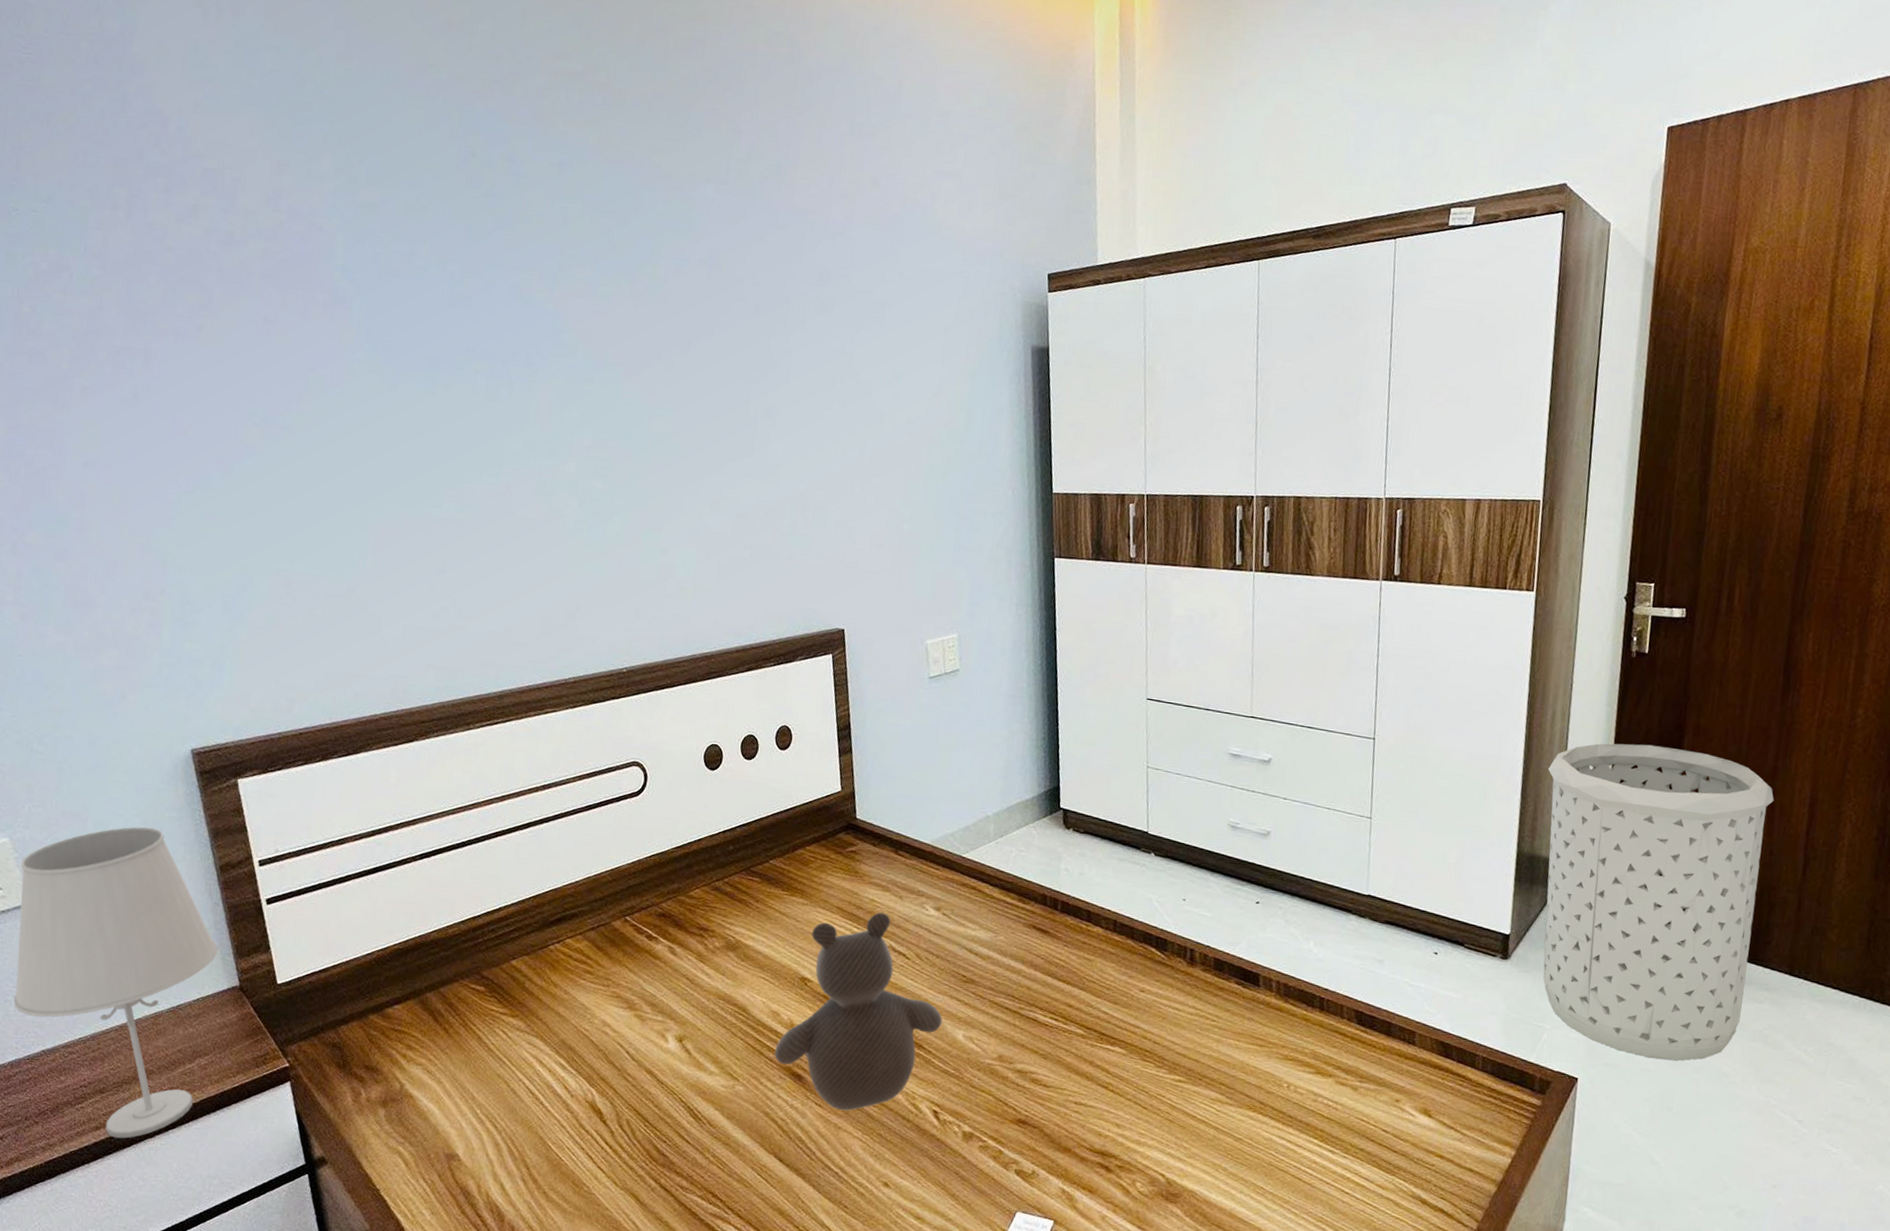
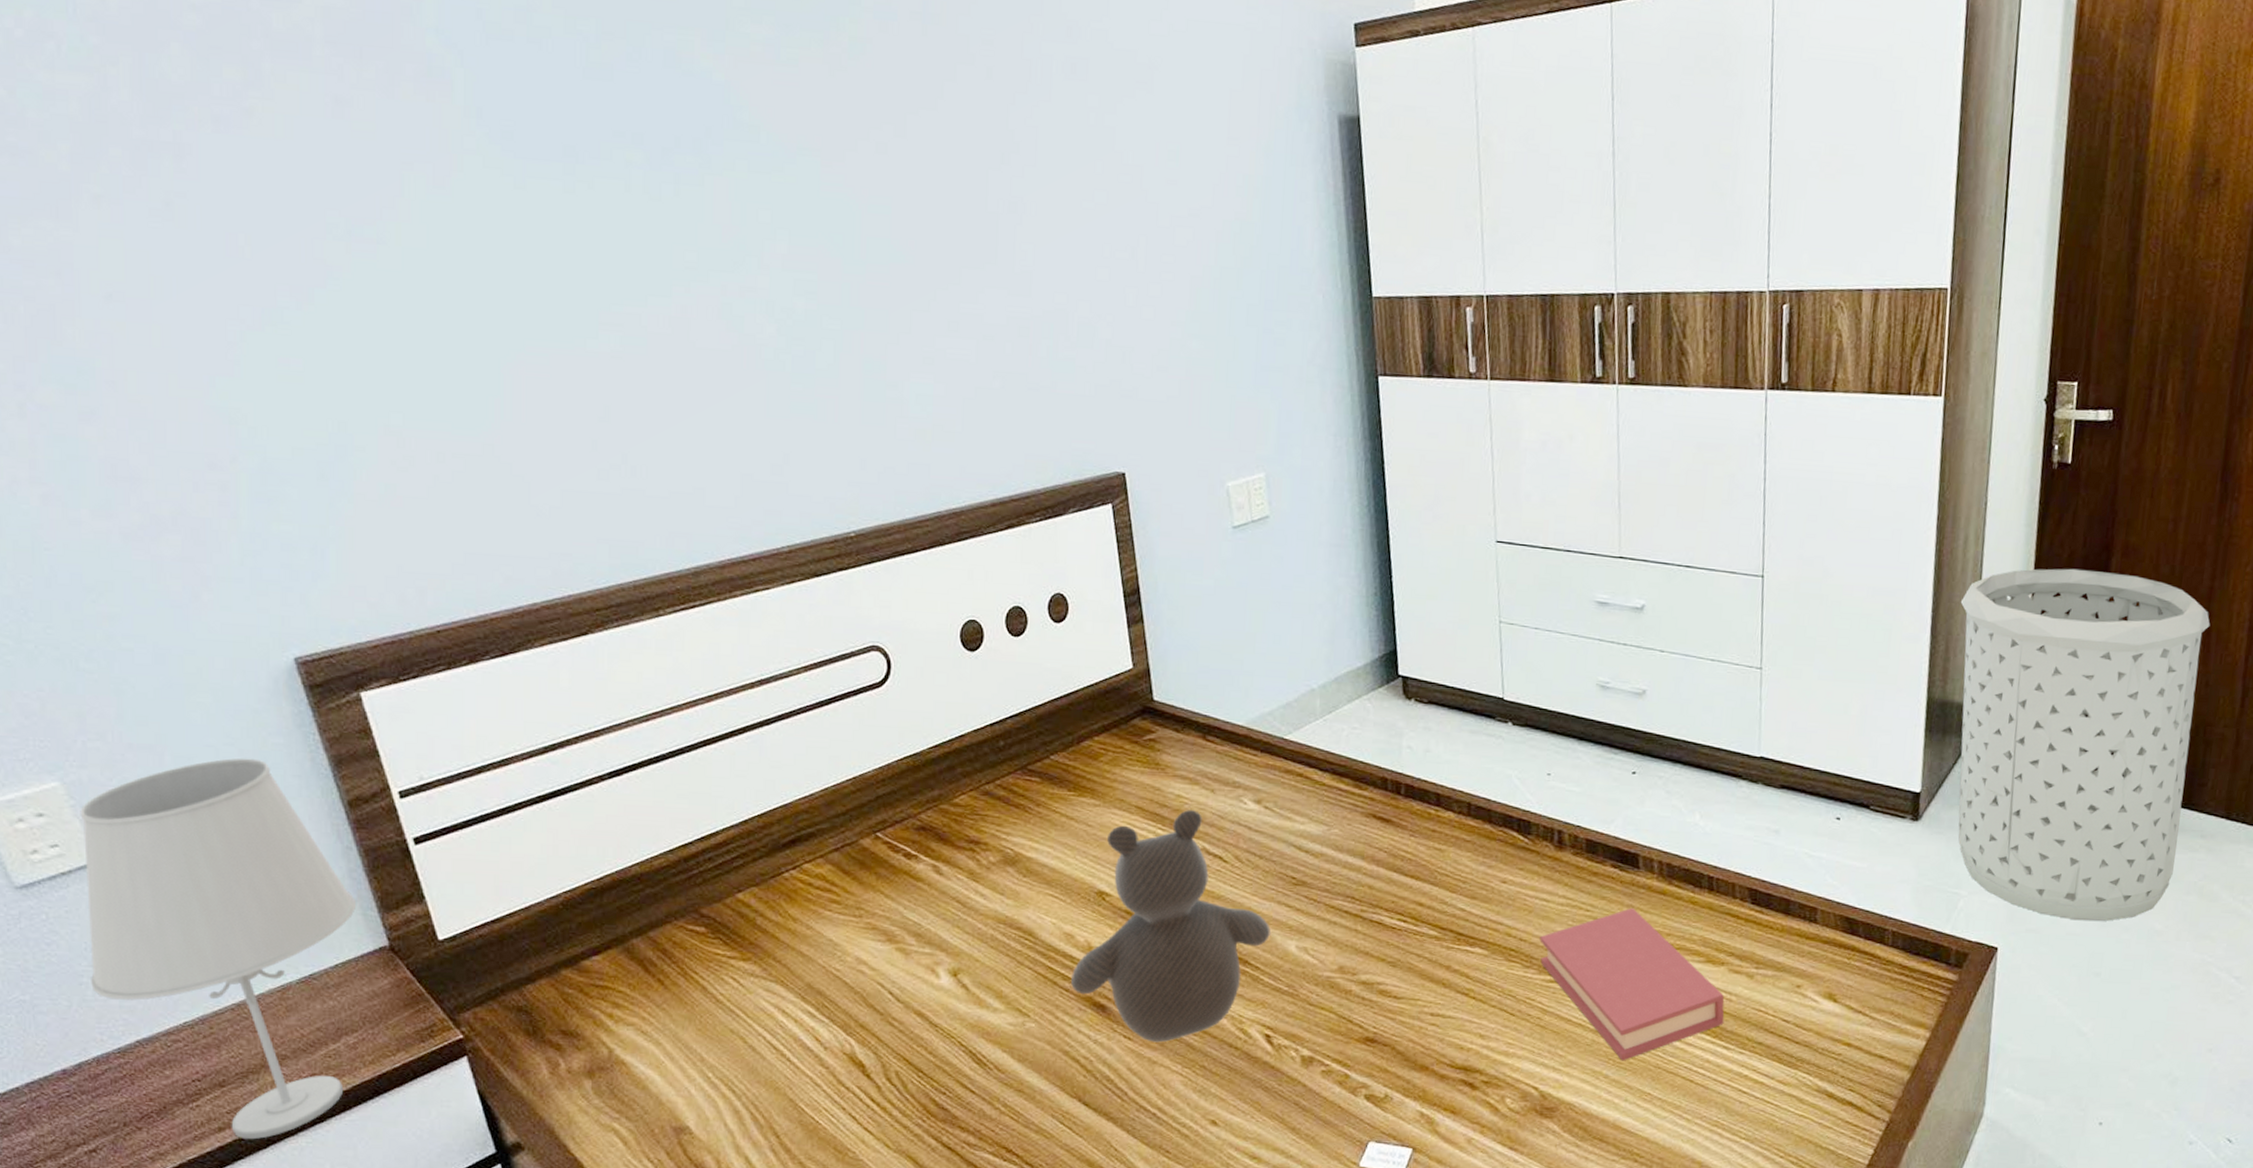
book: none [1171,1020,1331,1157] -> present [1539,907,1725,1061]

